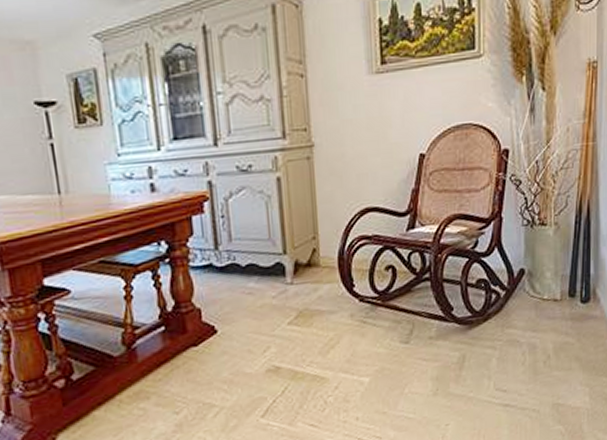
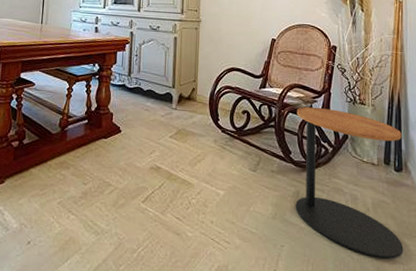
side table: none [458,239,591,411] -> present [295,106,404,259]

